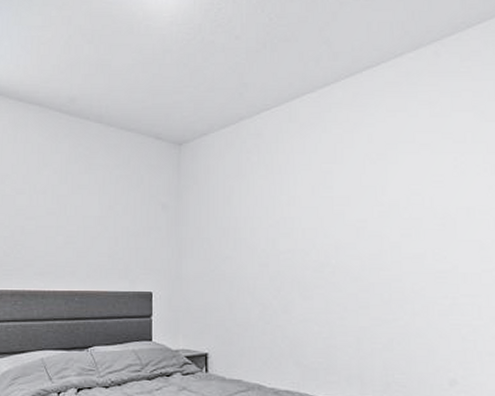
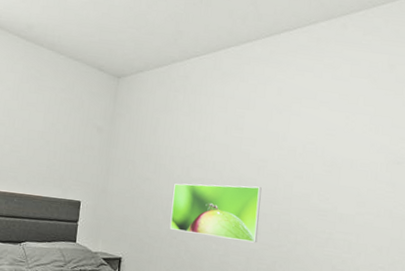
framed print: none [259,252,367,319] -> present [169,183,262,243]

